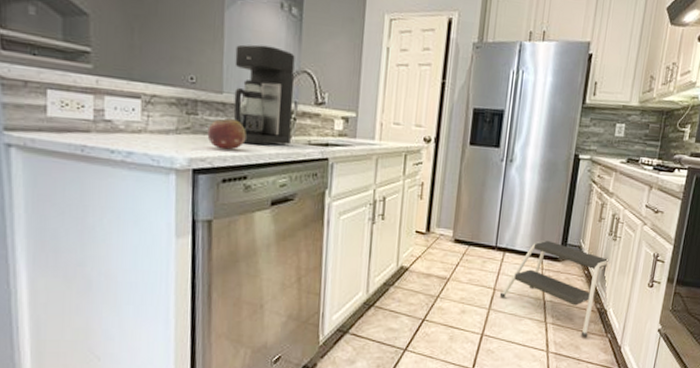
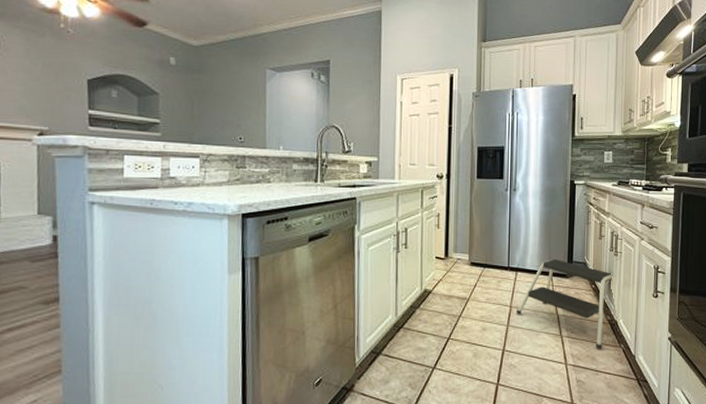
fruit: present [207,118,246,150] -> none [254,169,286,196]
coffee maker: present [233,44,295,145] -> none [275,107,325,190]

